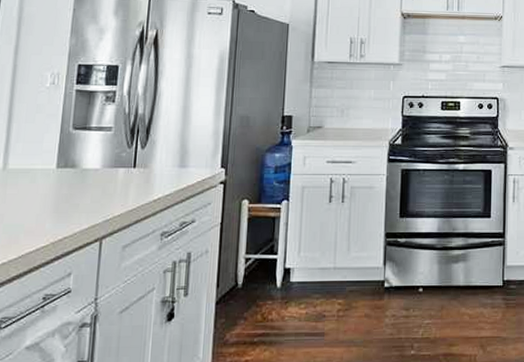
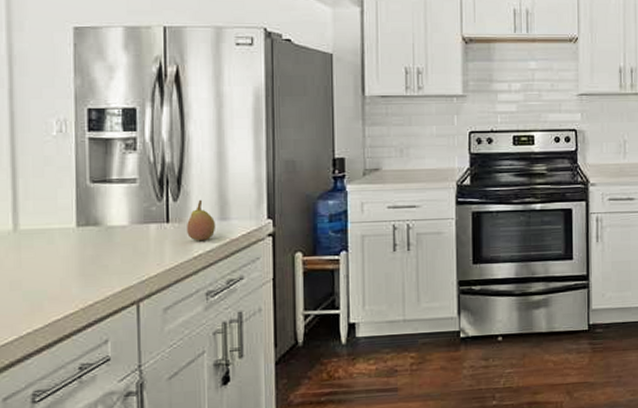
fruit: none [150,148,176,186] -> present [187,199,216,241]

